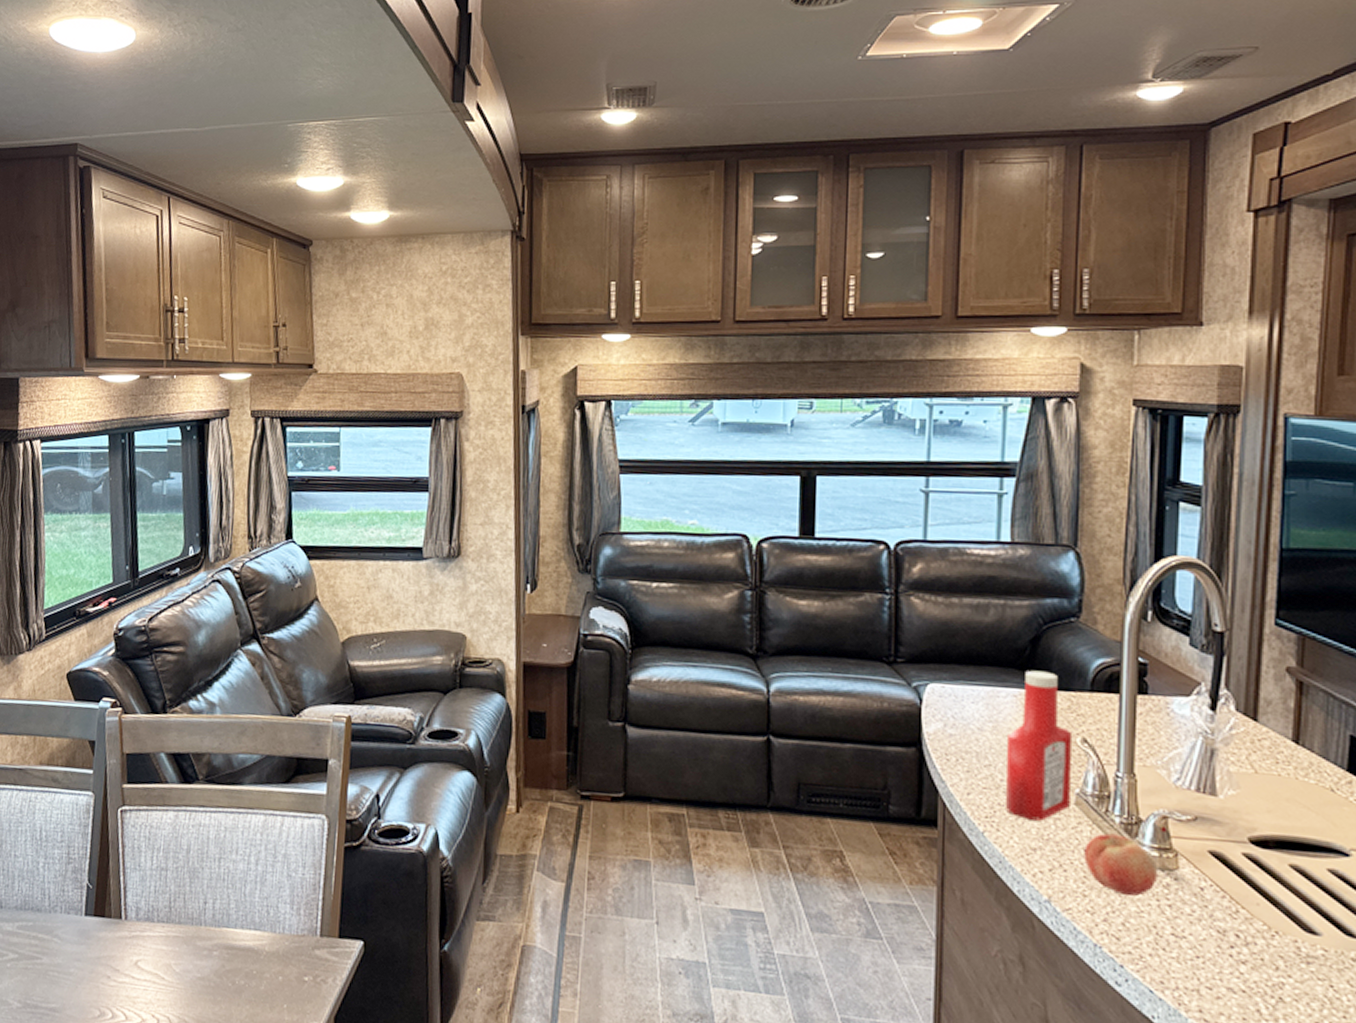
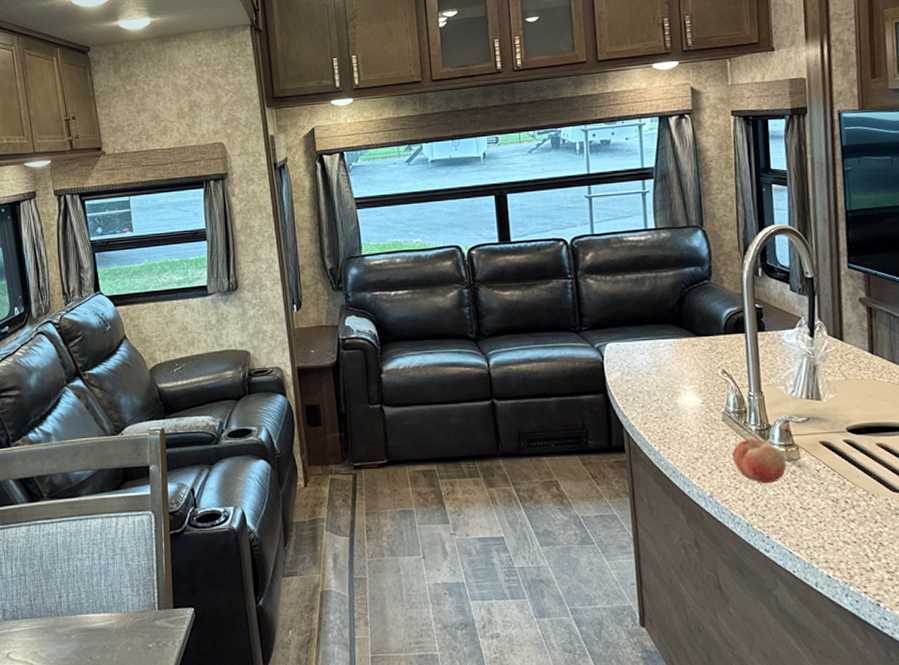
ketchup bottle: present [1004,670,1073,821] -> none [668,323,719,437]

